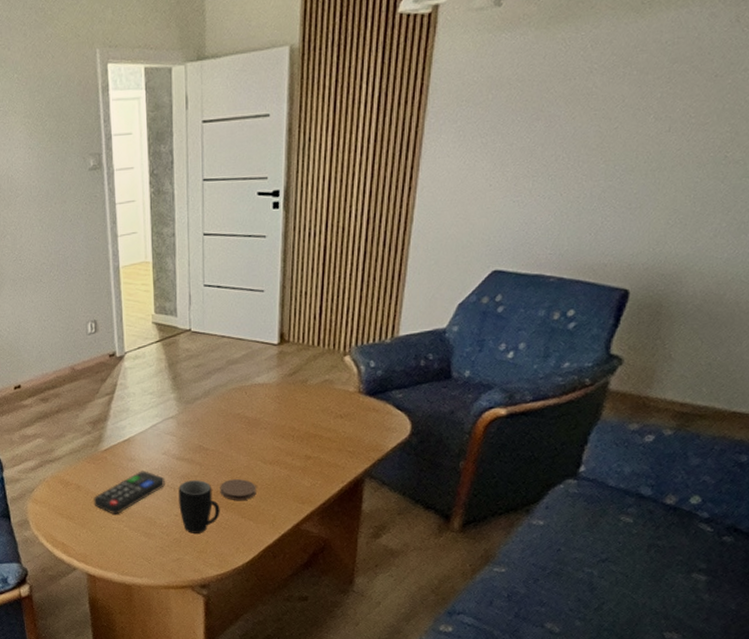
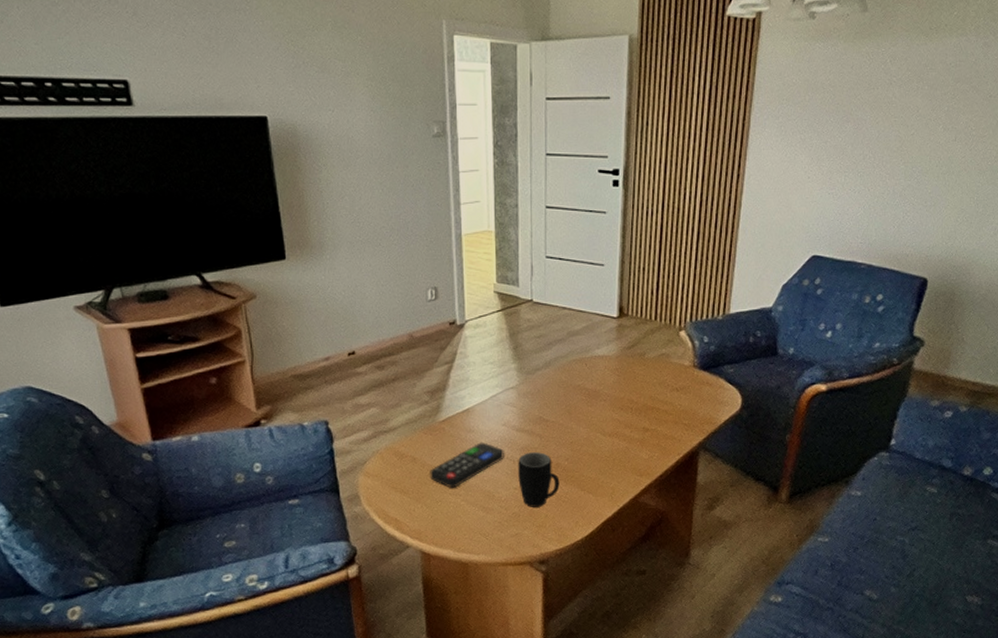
coaster: present [220,479,256,500] -> none [559,451,596,473]

